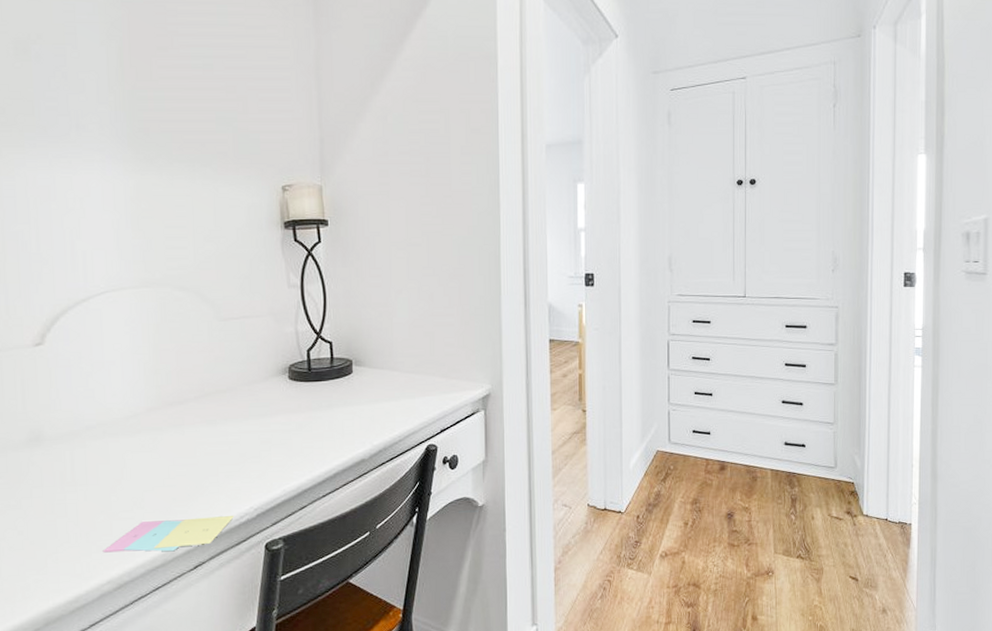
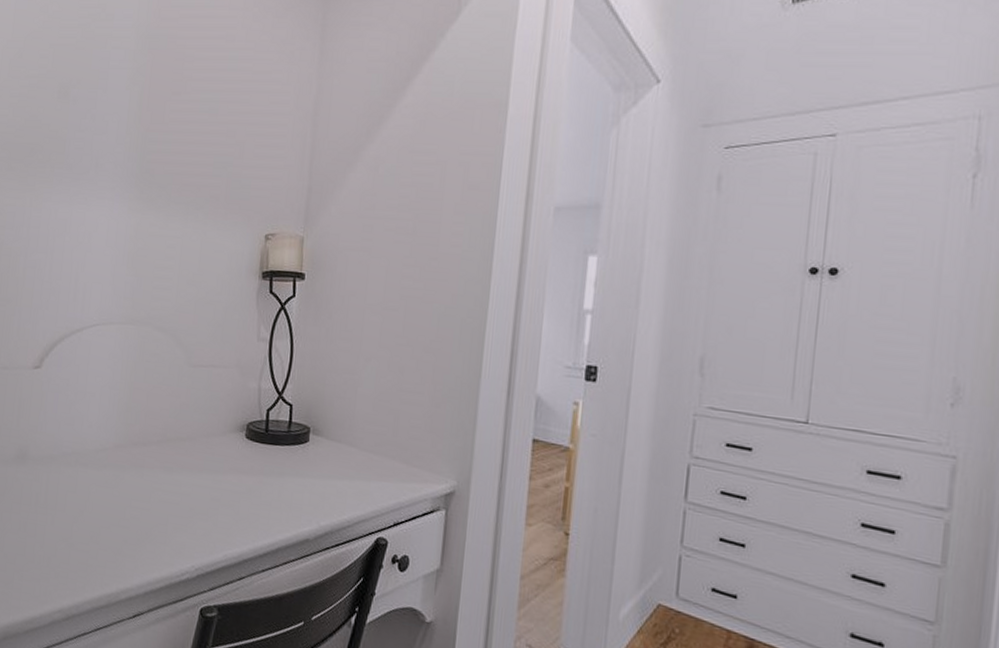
sticky notes: present [103,515,234,552] -> none [59,557,176,596]

